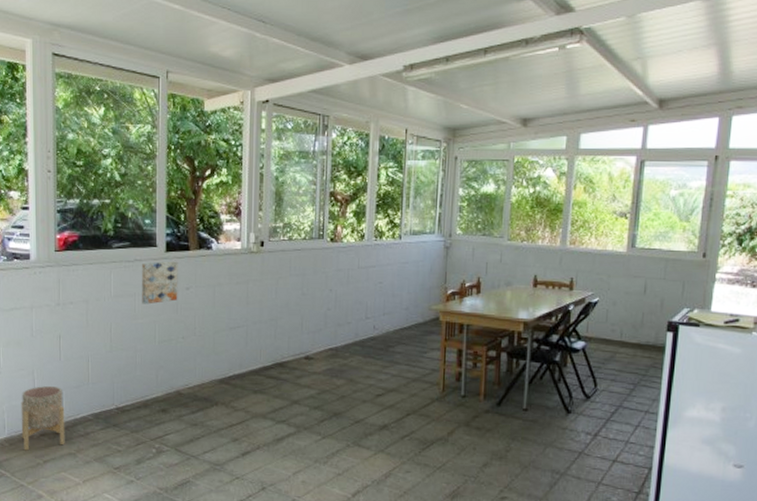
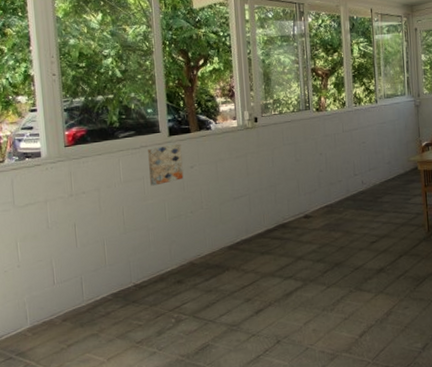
planter: present [21,385,65,451] -> none [41,272,87,338]

